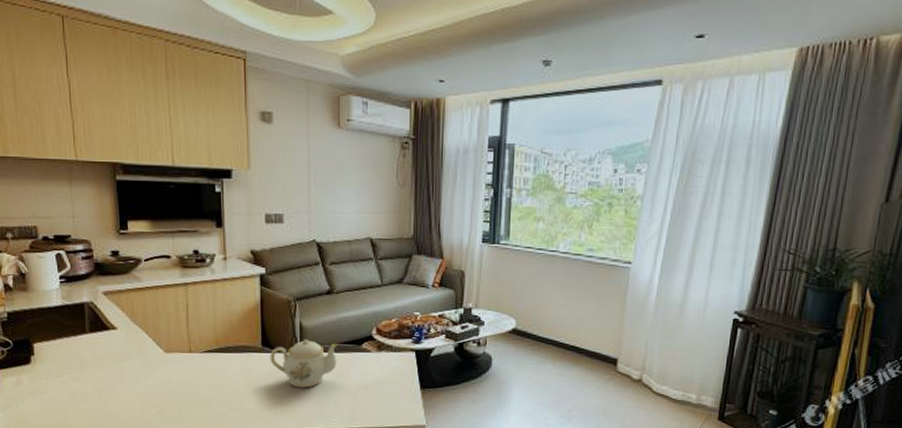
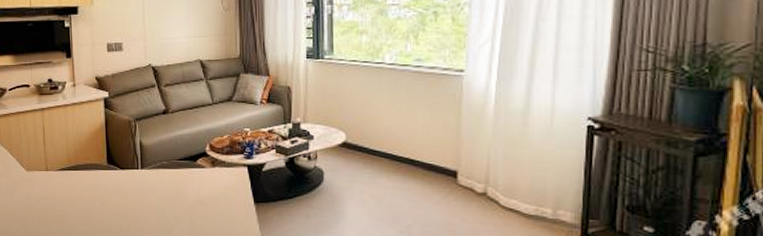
teapot: present [270,339,338,388] -> none [114,156,175,203]

